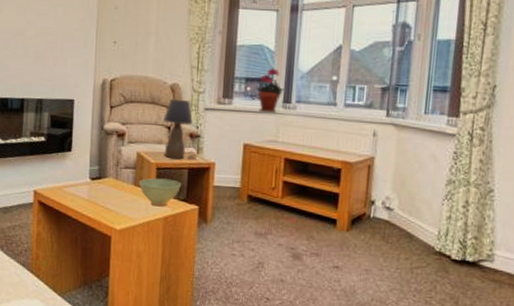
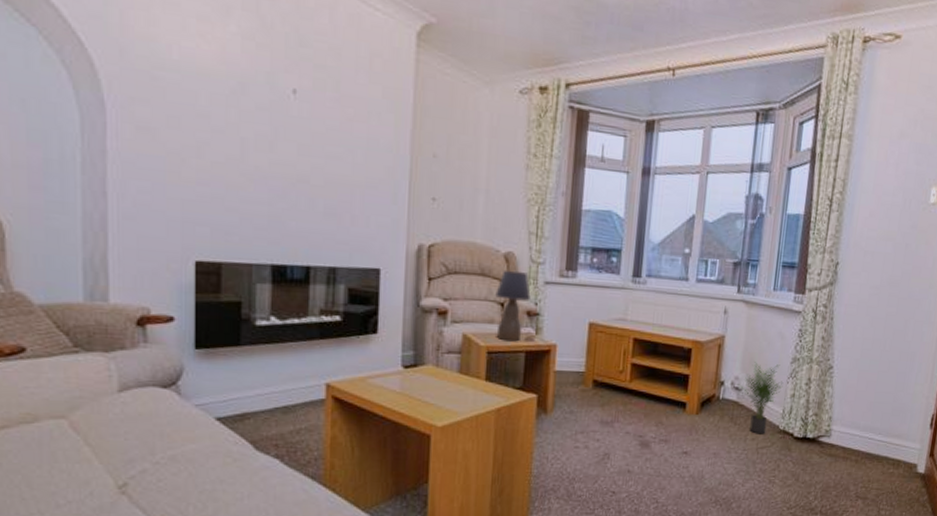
bowl: present [138,178,182,207] -> none [465,363,518,397]
potted plant: present [255,68,284,113] -> none [602,237,634,288]
potted plant: none [386,183,438,255] -> present [735,362,783,434]

